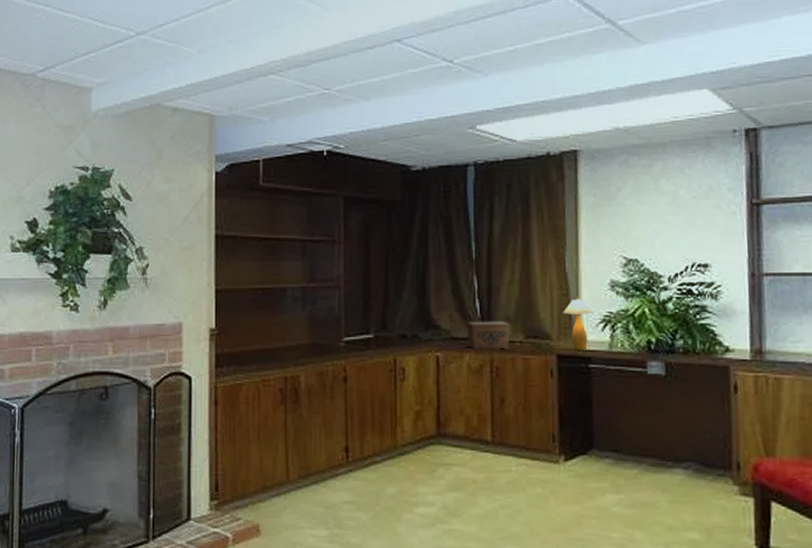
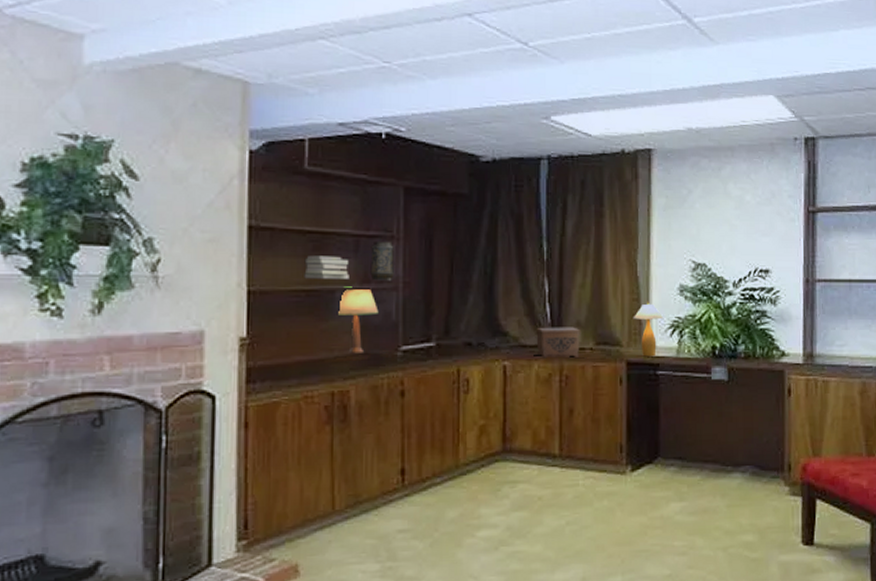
books: none [261,259,298,279] -> present [304,255,349,279]
table lamp: none [289,285,323,345] -> present [338,286,379,355]
decorative vase: none [316,246,337,280] -> present [370,242,396,281]

